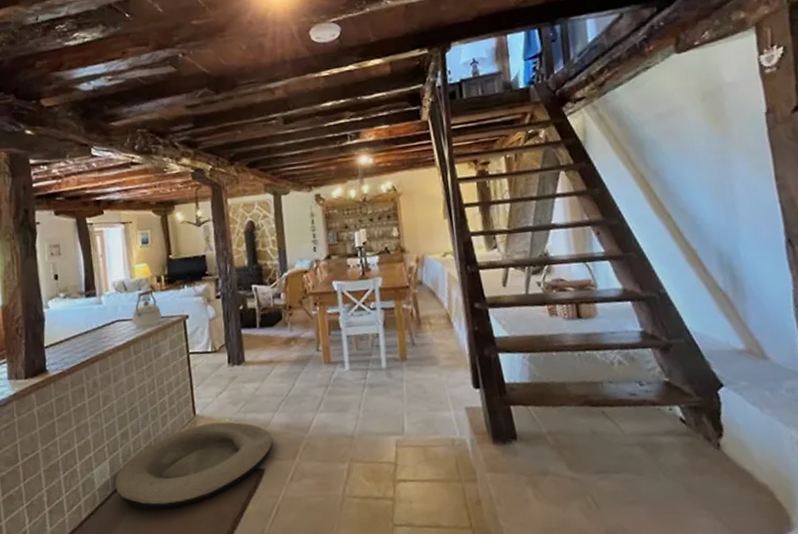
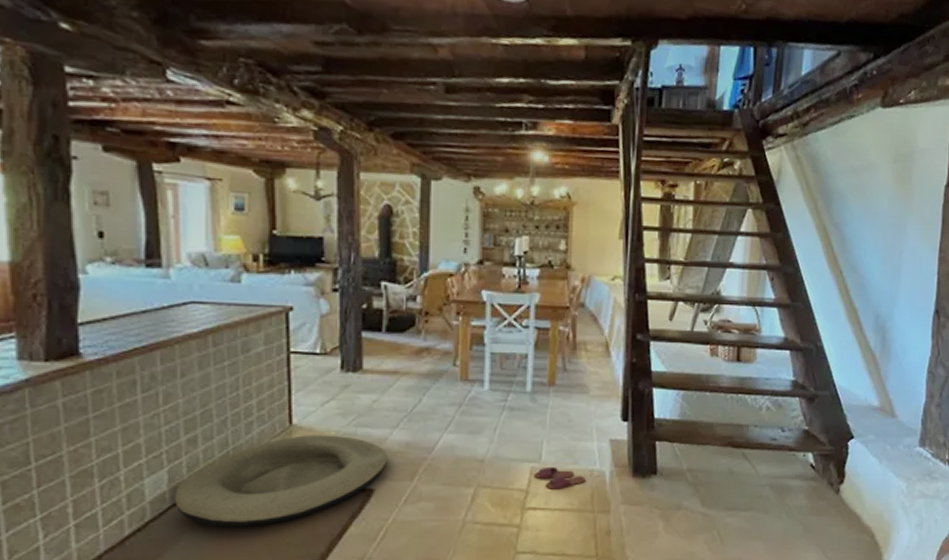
kettle: present [132,289,162,329] -> none [213,269,257,317]
slippers: none [399,438,448,461] -> present [533,466,586,489]

